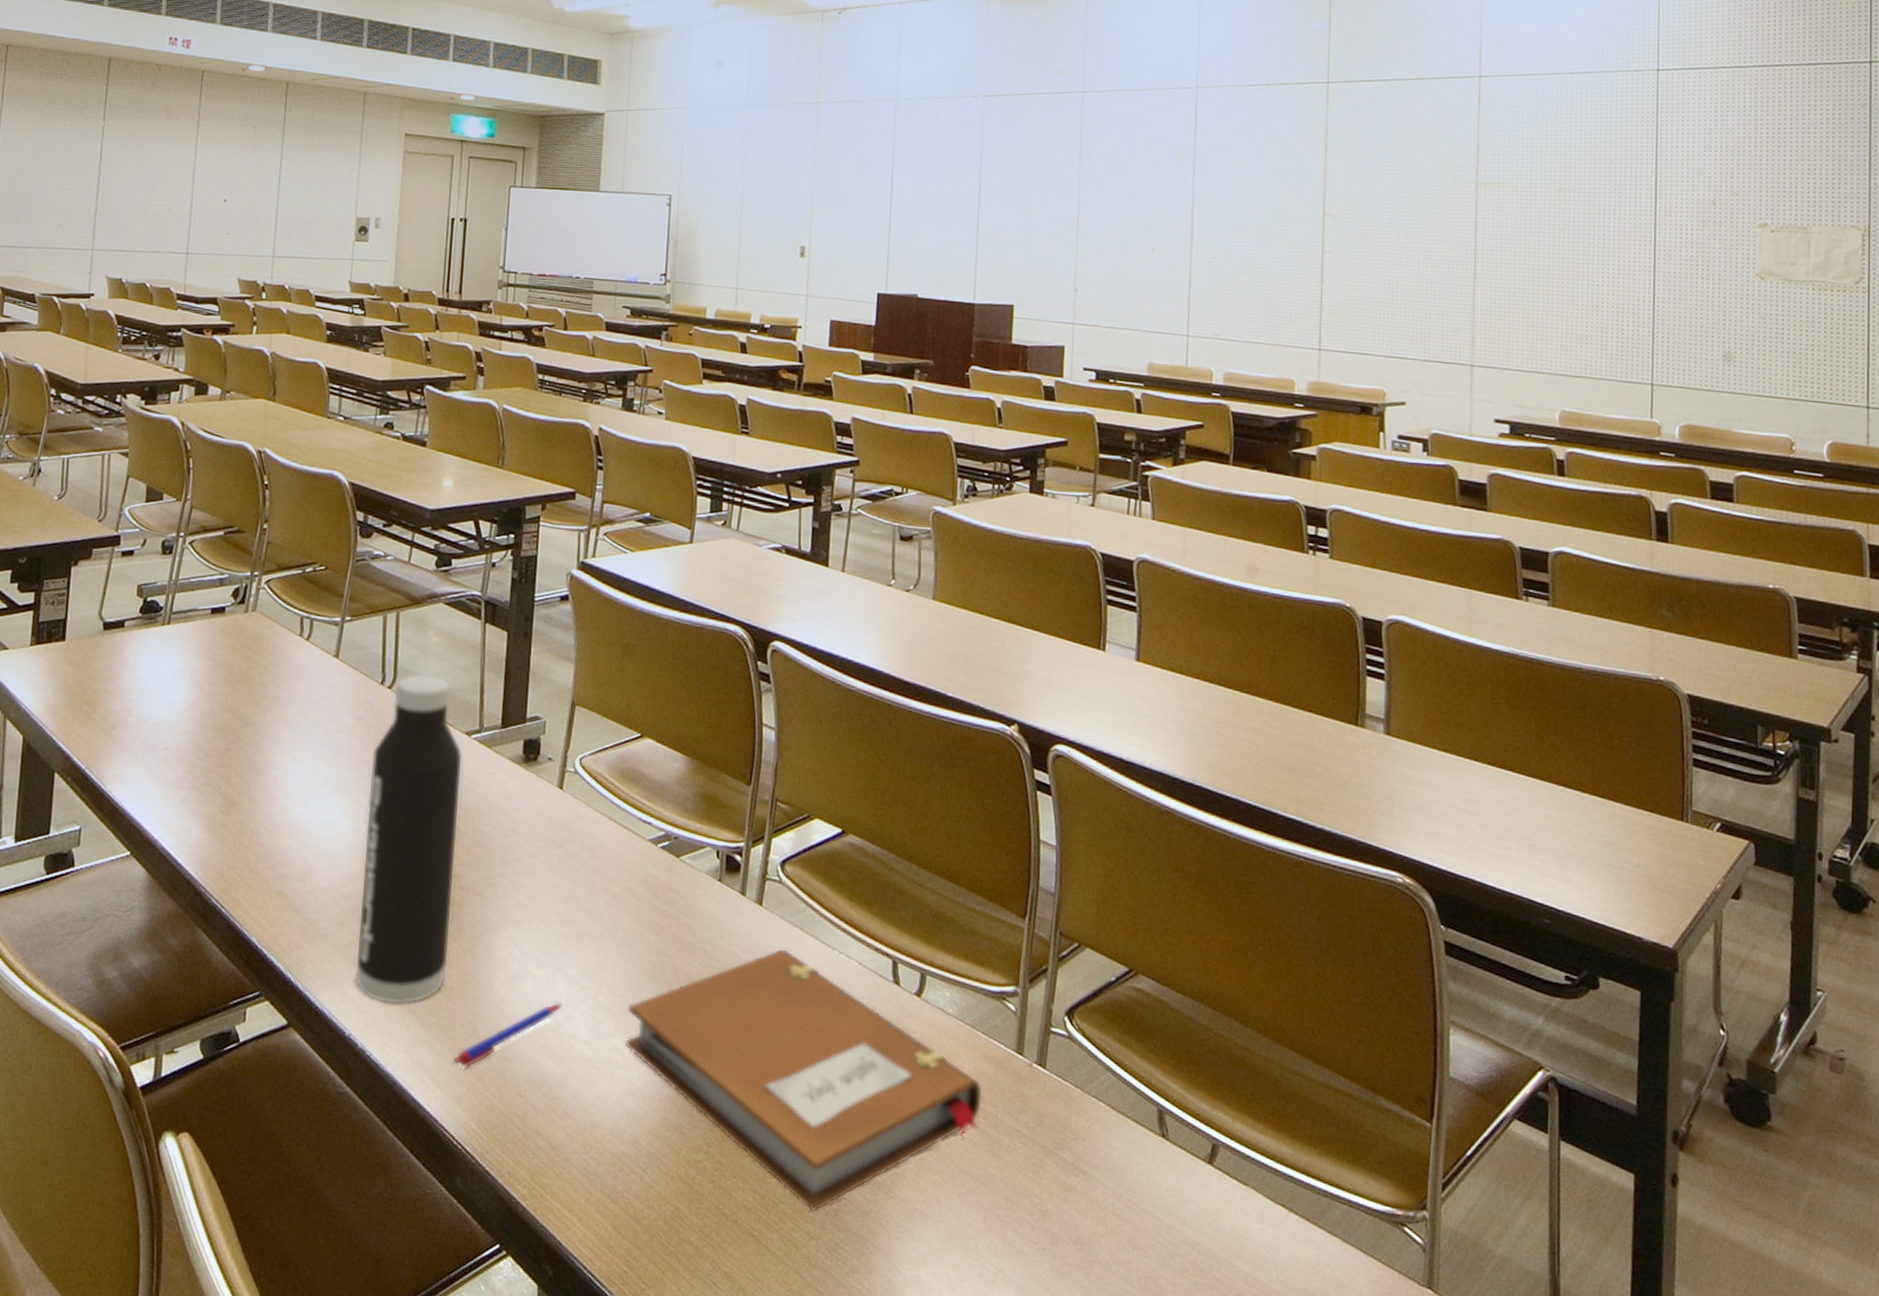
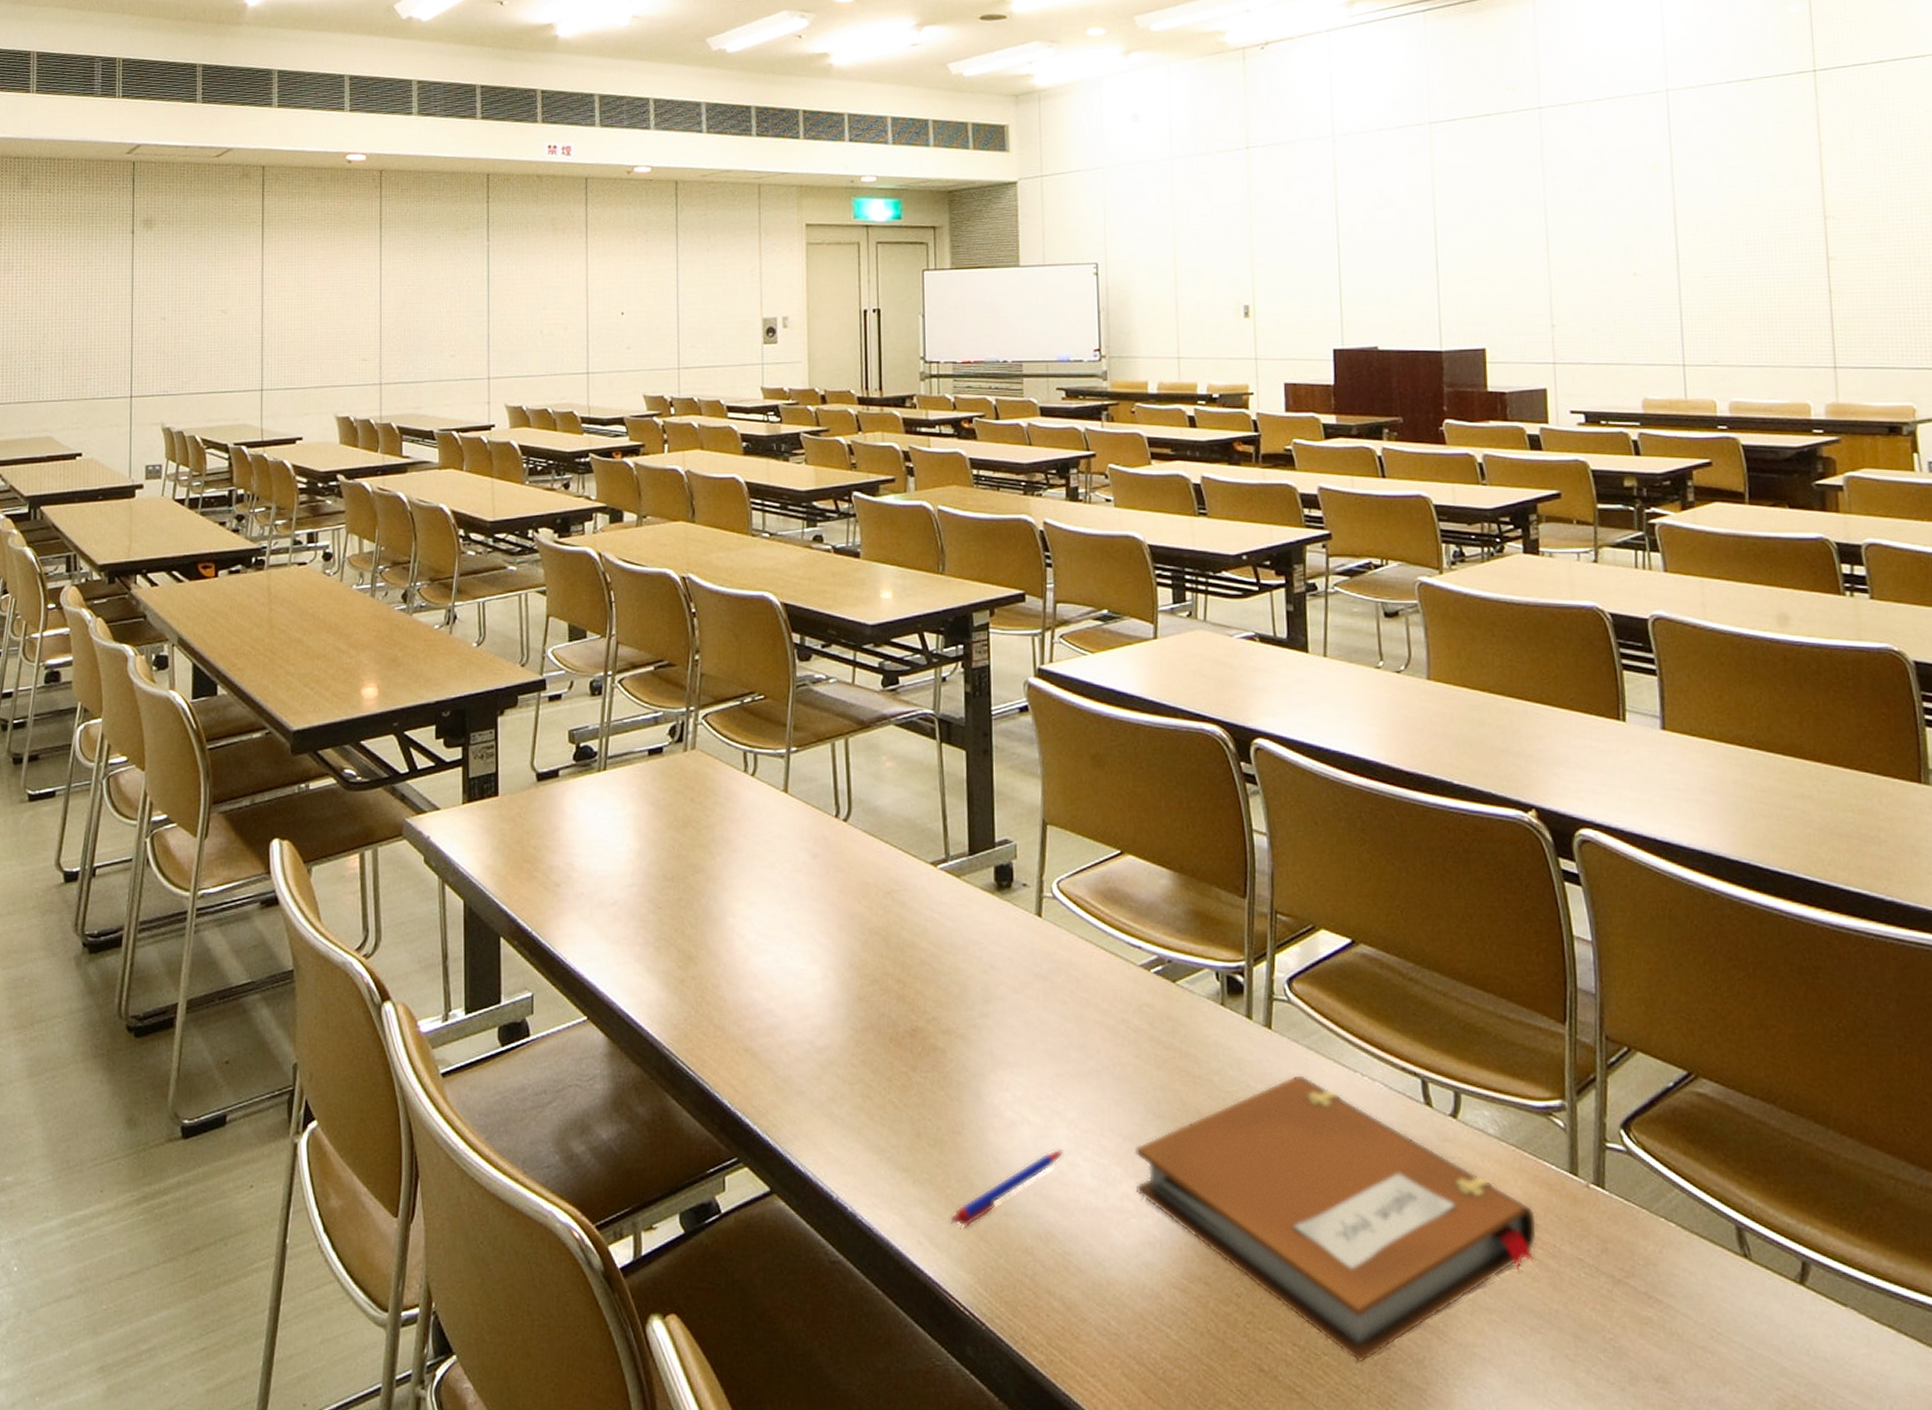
water bottle: present [356,674,463,1005] -> none [833,803,936,1163]

